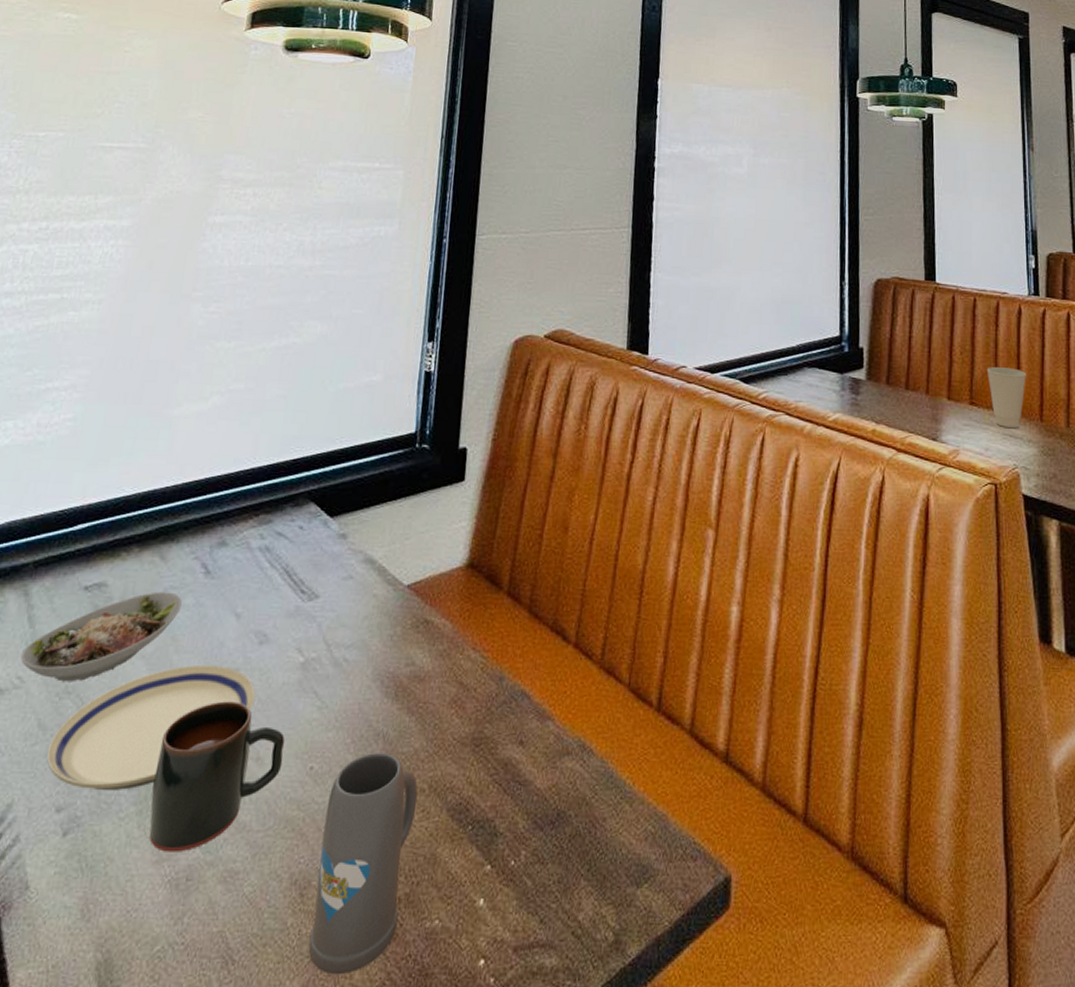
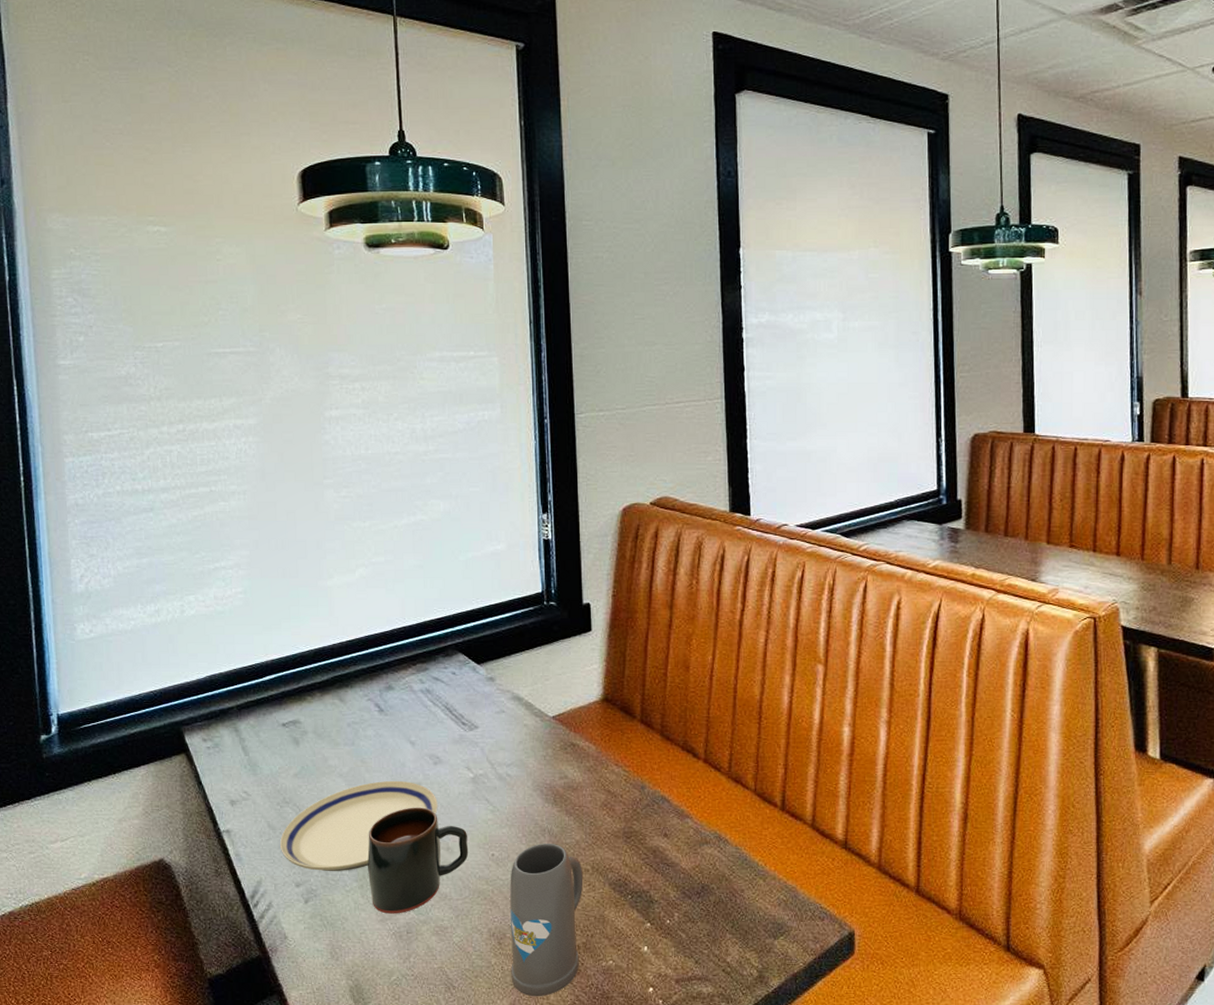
salad: present [20,591,182,682] -> none [242,726,364,795]
cup: present [986,367,1026,429] -> none [1087,512,1128,568]

